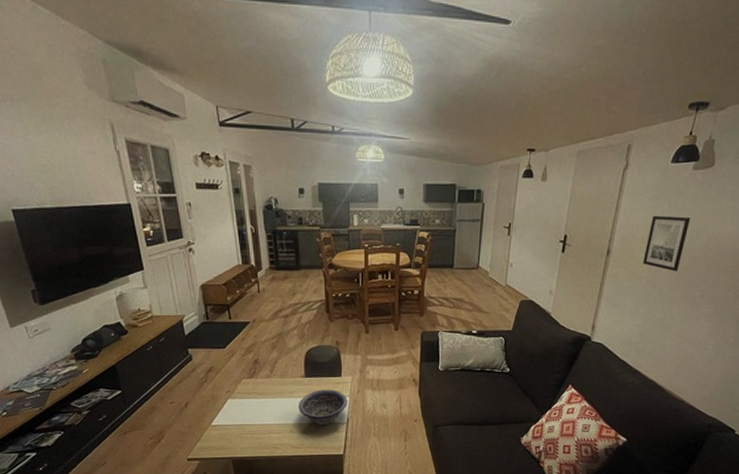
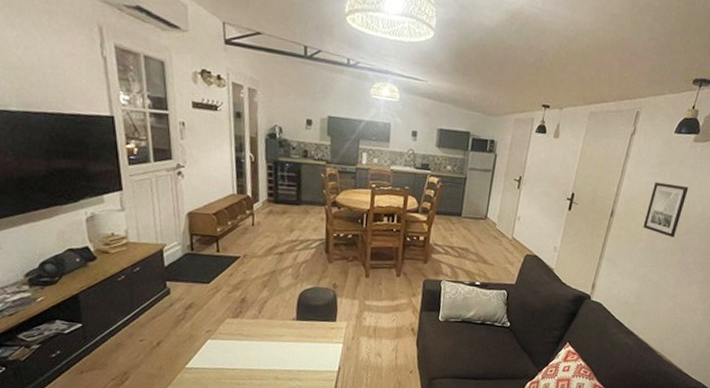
decorative bowl: present [299,389,348,425] -> none [286,334,341,373]

